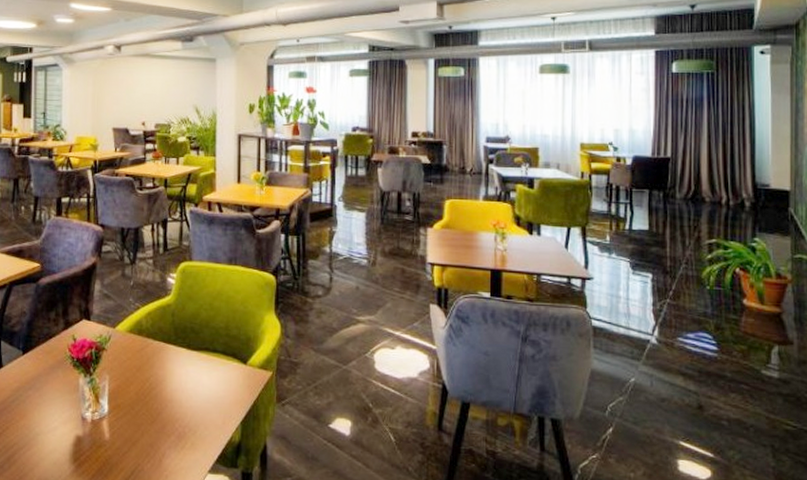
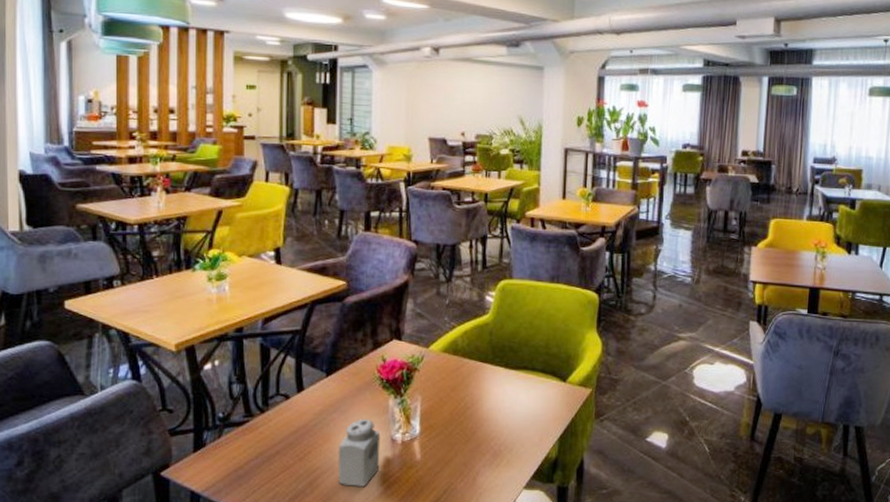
salt shaker: none [33,397,72,464] -> present [338,419,381,487]

